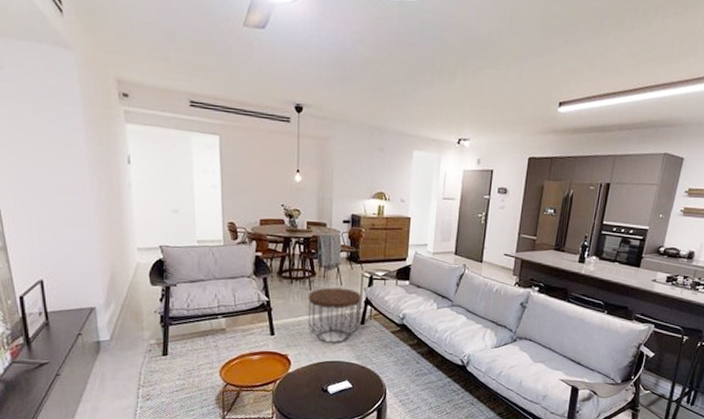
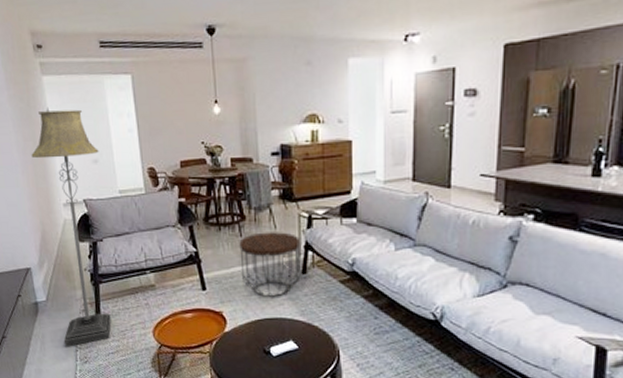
floor lamp: none [106,157,180,385] -> present [31,109,112,347]

